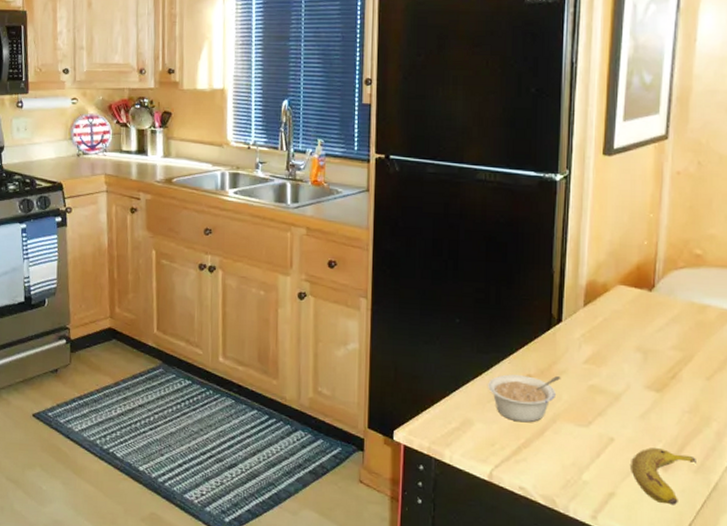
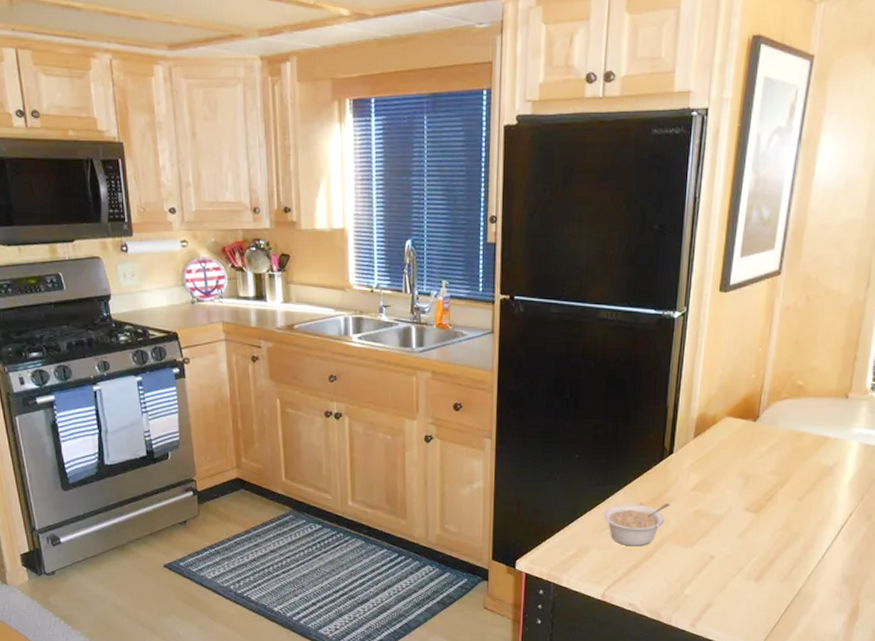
fruit: present [631,448,696,505] -> none [727,562,784,610]

